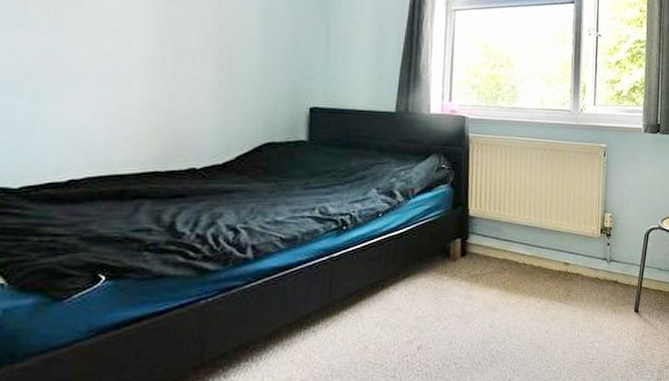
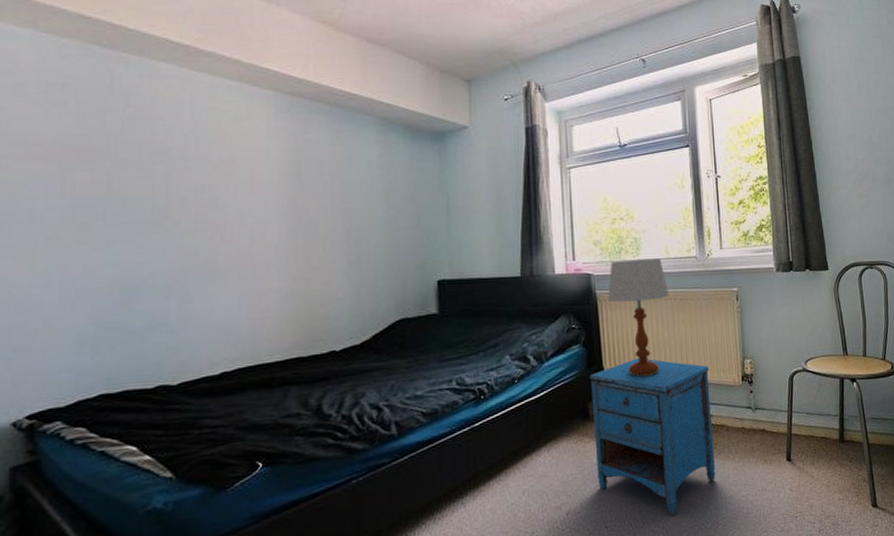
nightstand: none [451,203,570,358] -> present [589,358,715,517]
table lamp: none [479,106,541,222] -> present [607,258,670,377]

